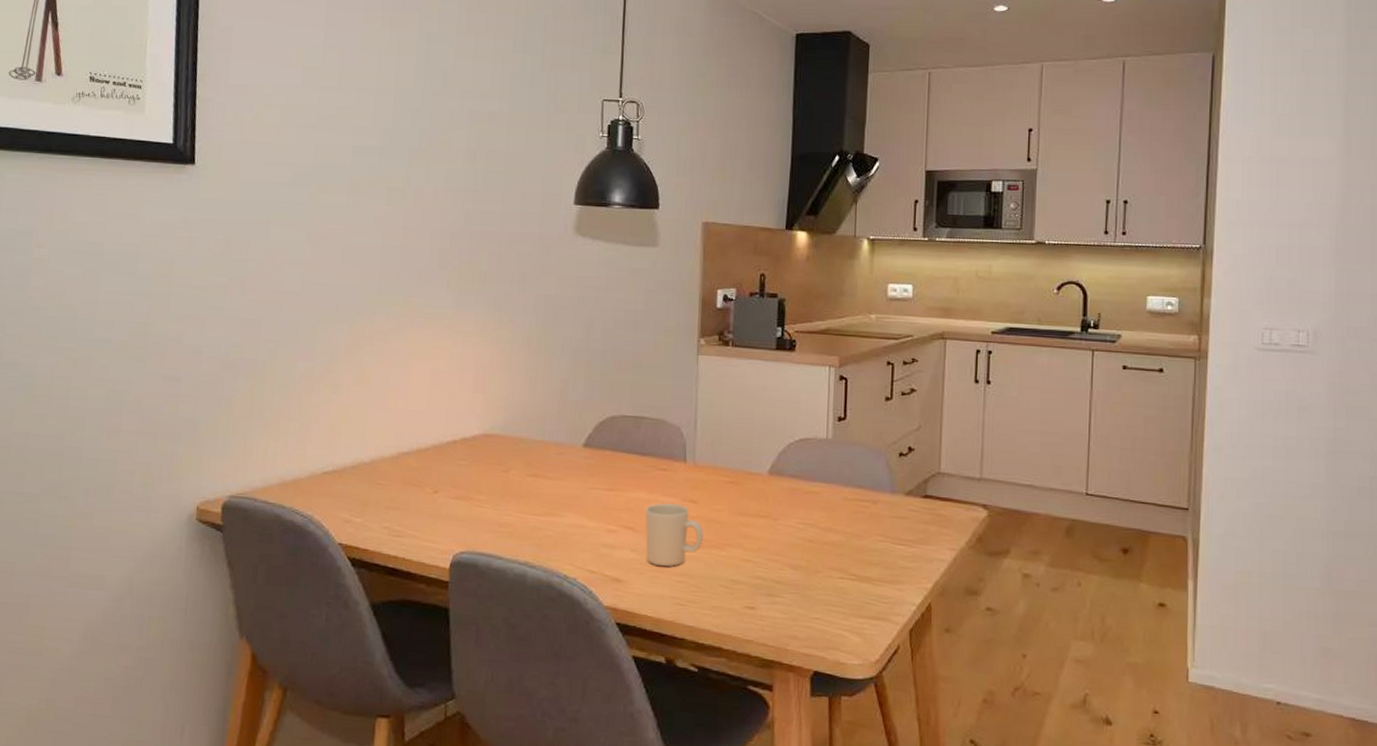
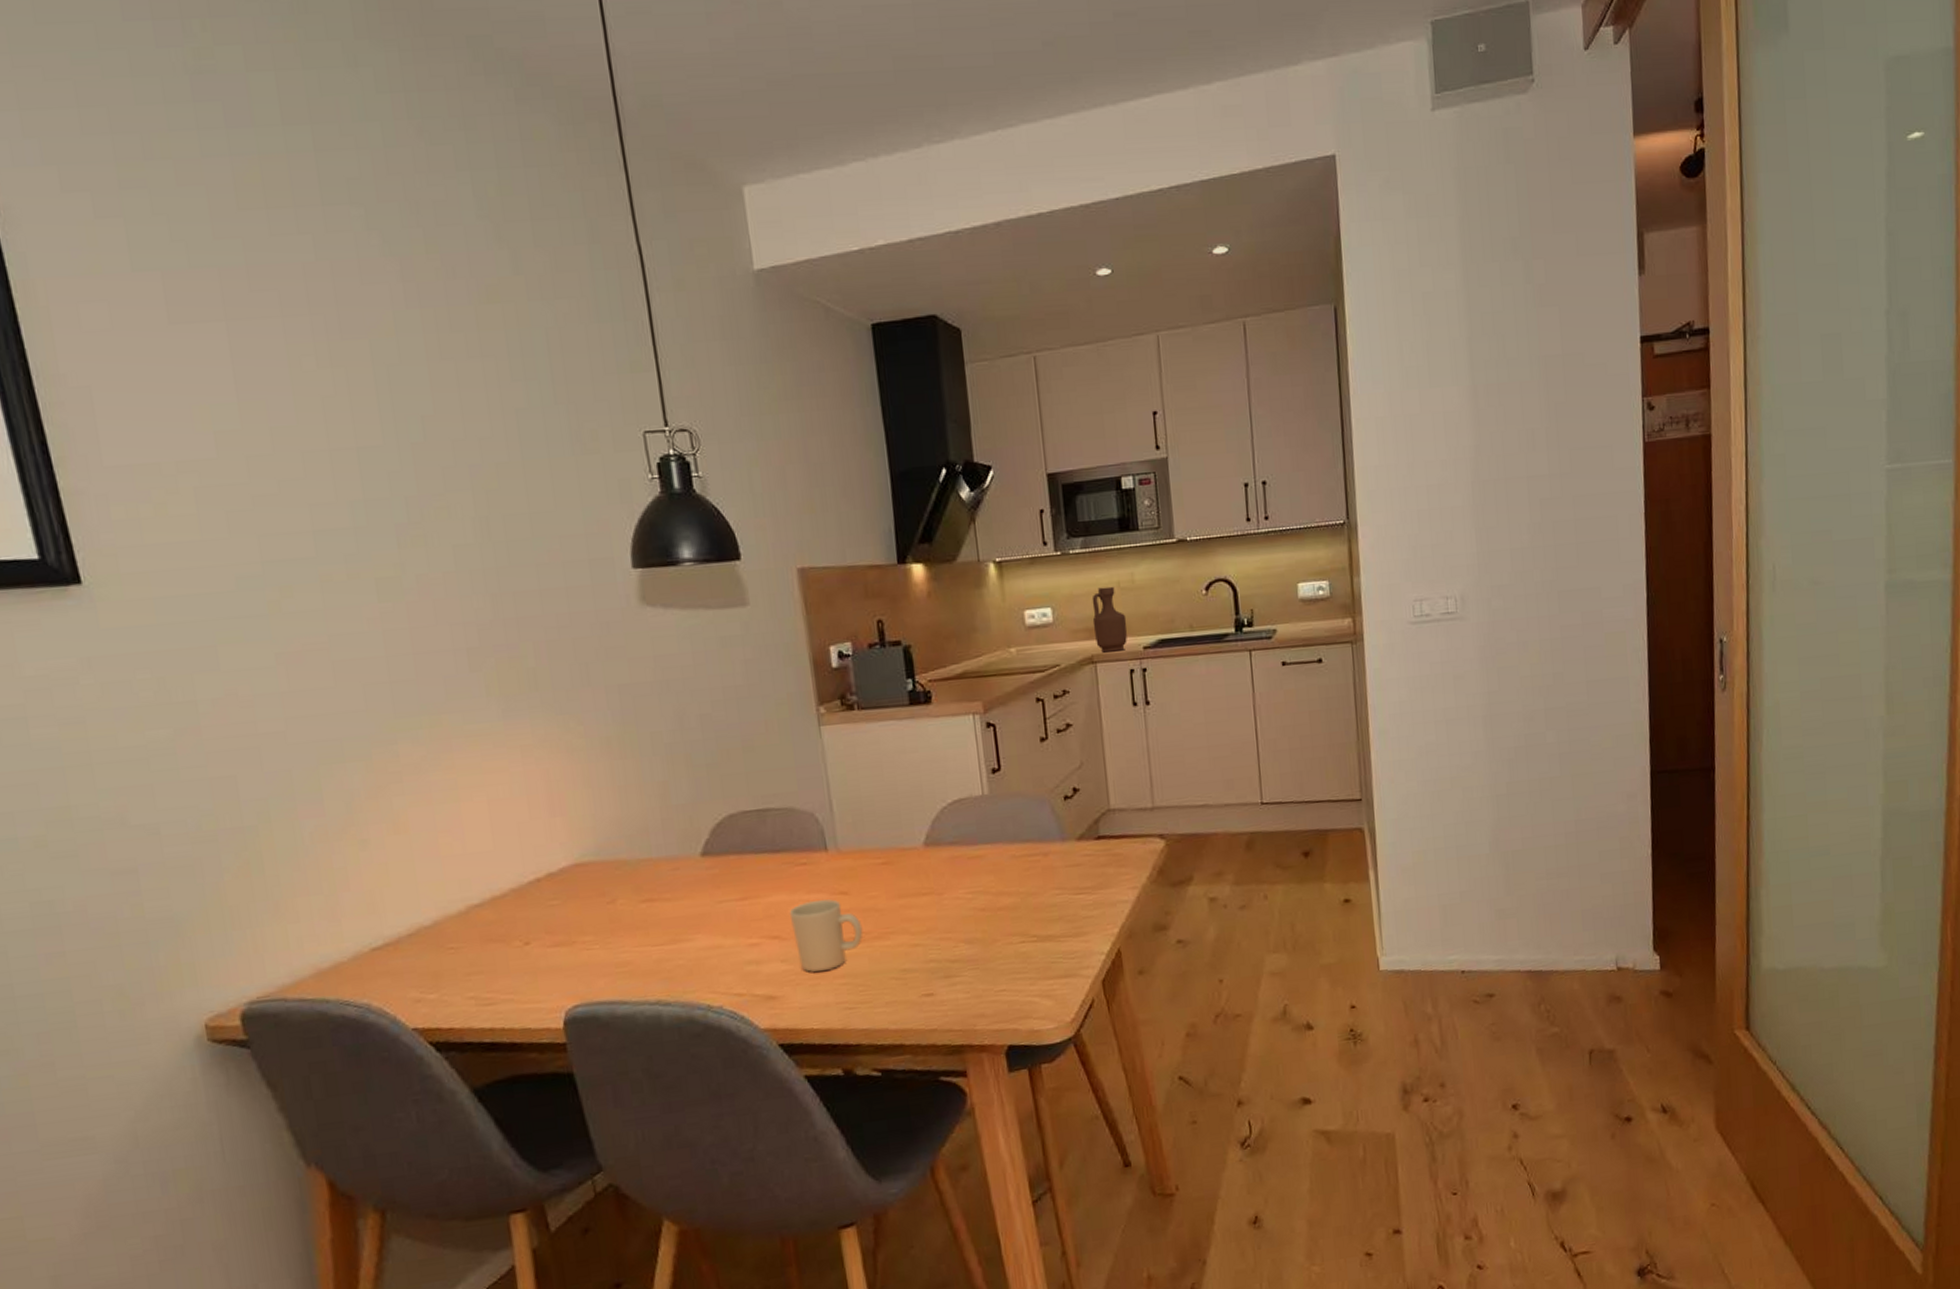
ceramic jug: none [948,273,980,332] -> present [1091,586,1127,653]

